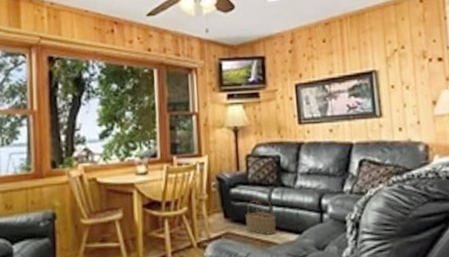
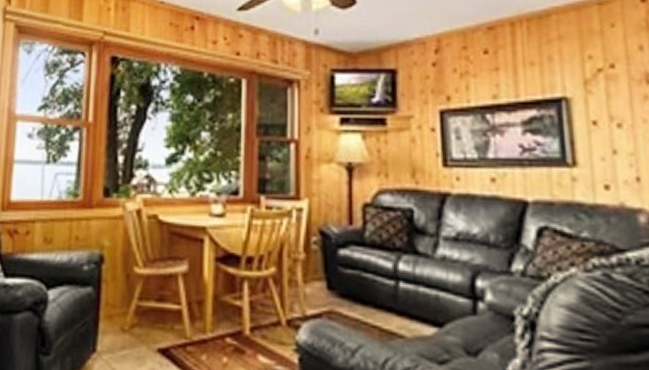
wicker basket: present [245,198,276,235] -> none [358,267,404,323]

